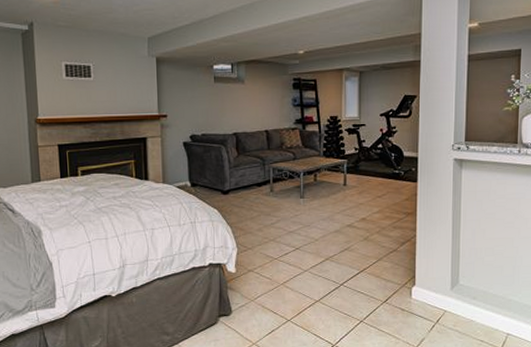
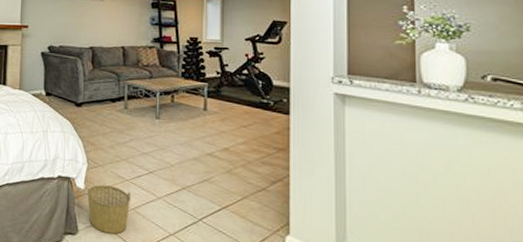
basket: none [238,266,280,309] -> present [86,184,131,235]

